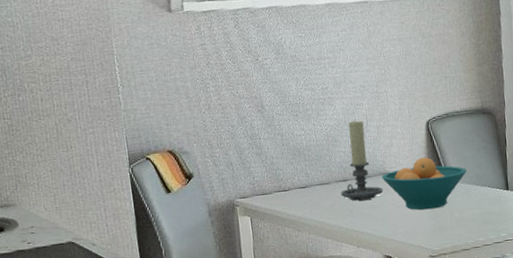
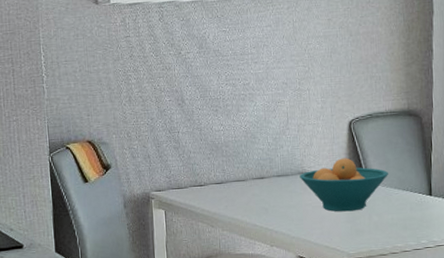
candle holder: present [341,120,383,201] -> none [257,117,300,199]

